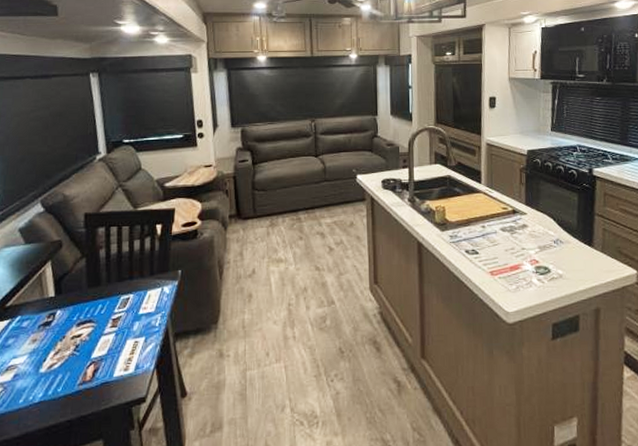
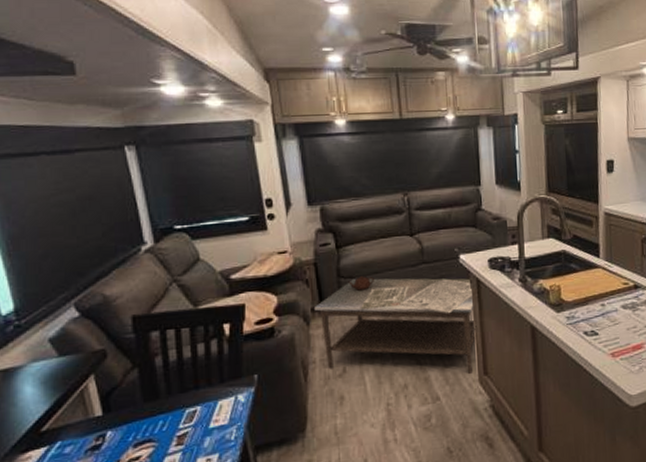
coffee table: none [231,190,370,282] -> present [313,276,477,374]

